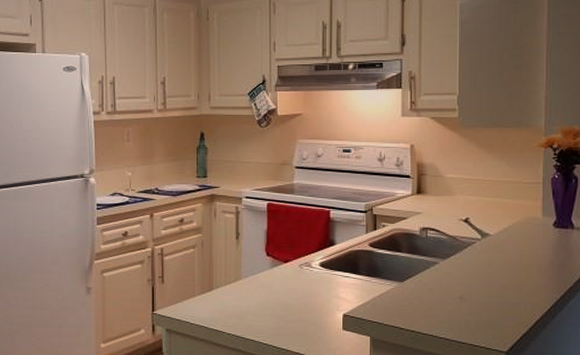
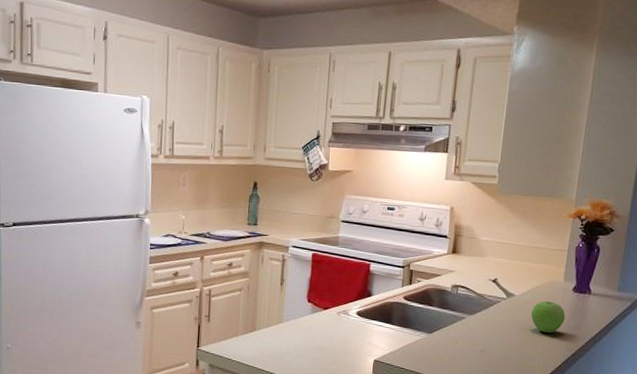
fruit: none [510,239,548,274] -> present [530,301,566,333]

